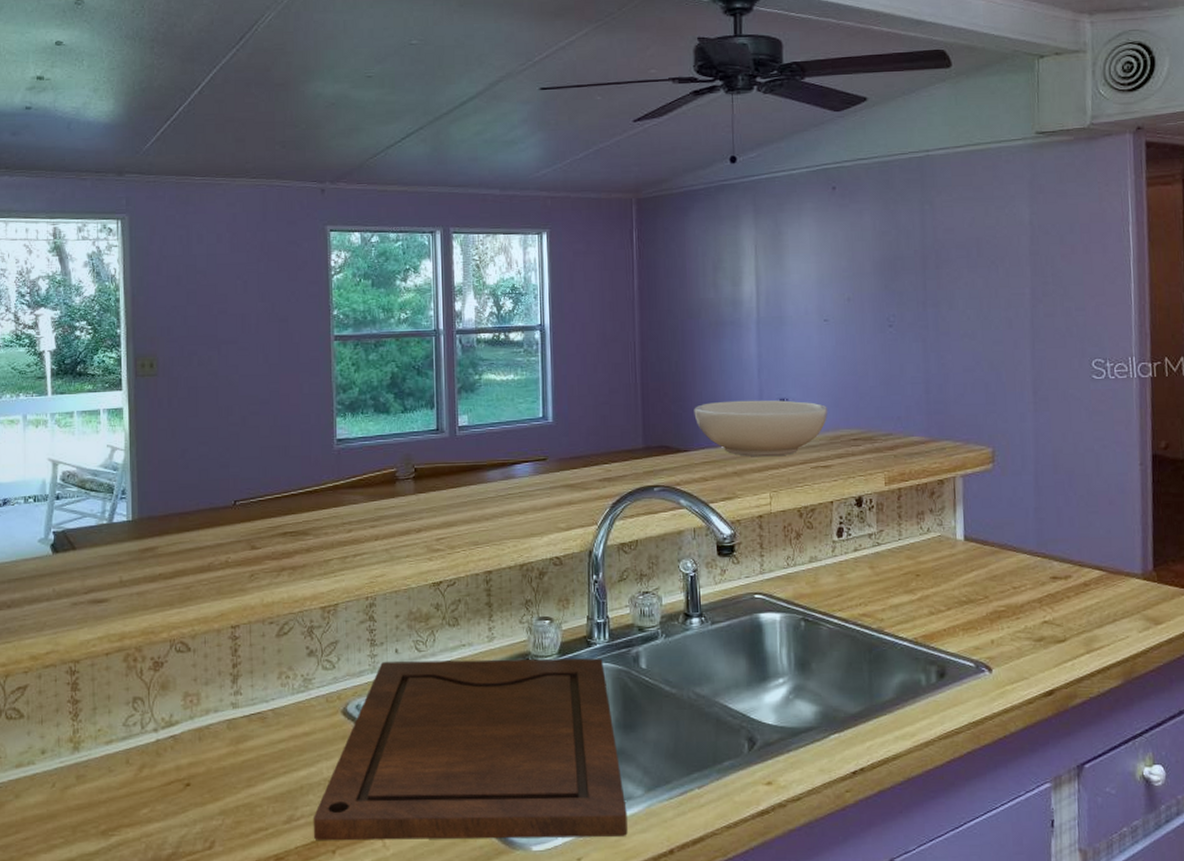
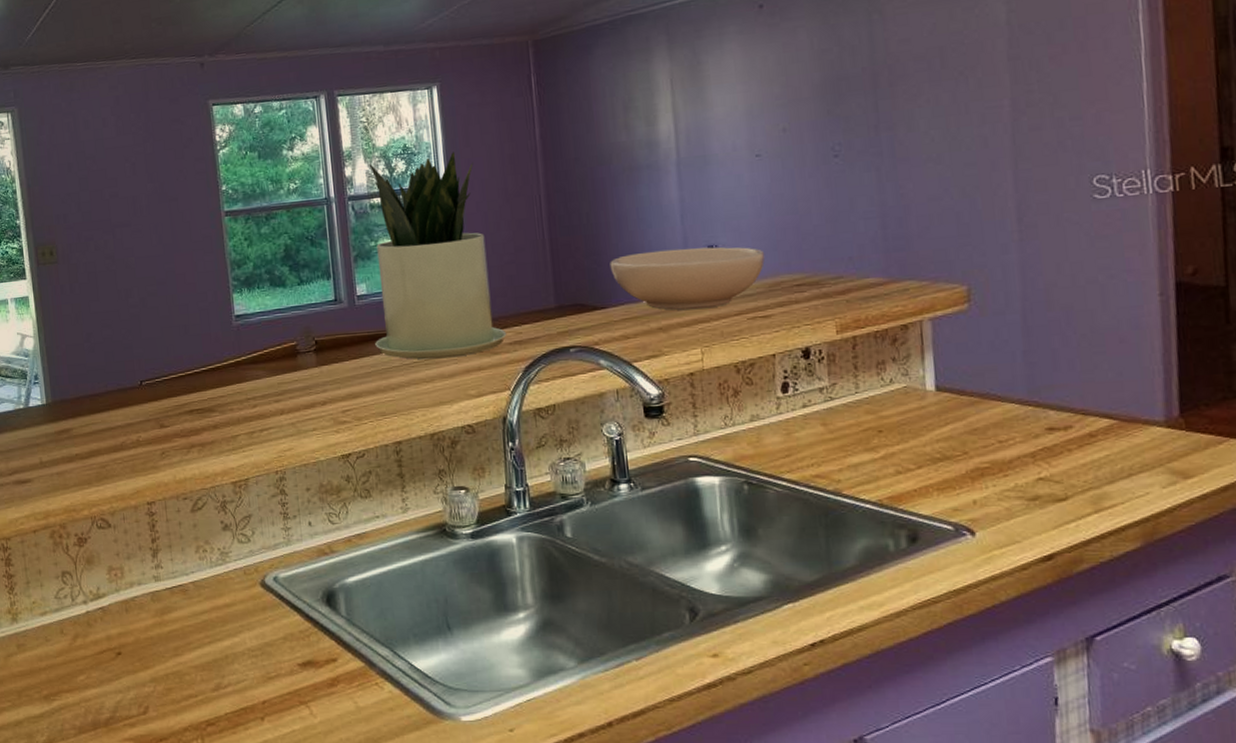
cutting board: present [313,658,628,841] -> none [239,527,562,709]
planter: none [473,295,597,492] -> present [369,152,507,360]

